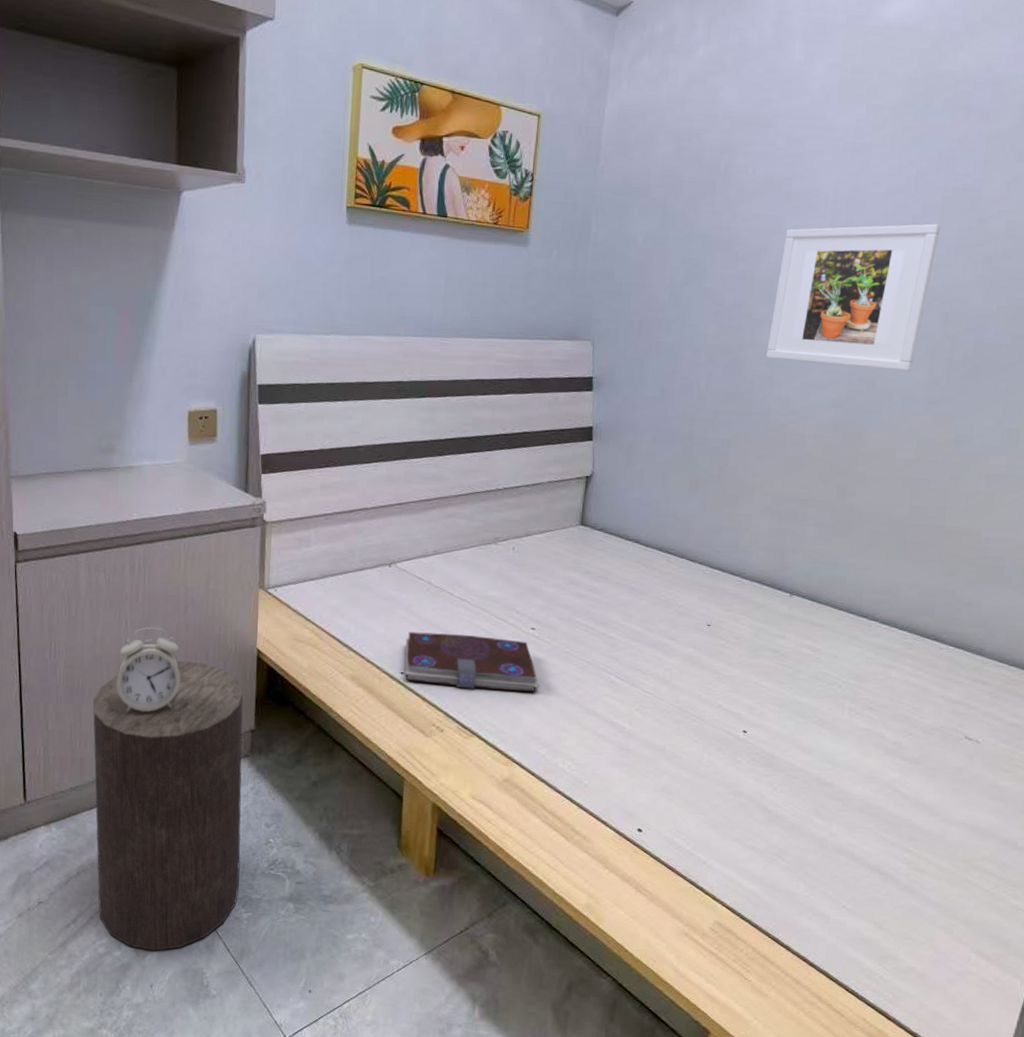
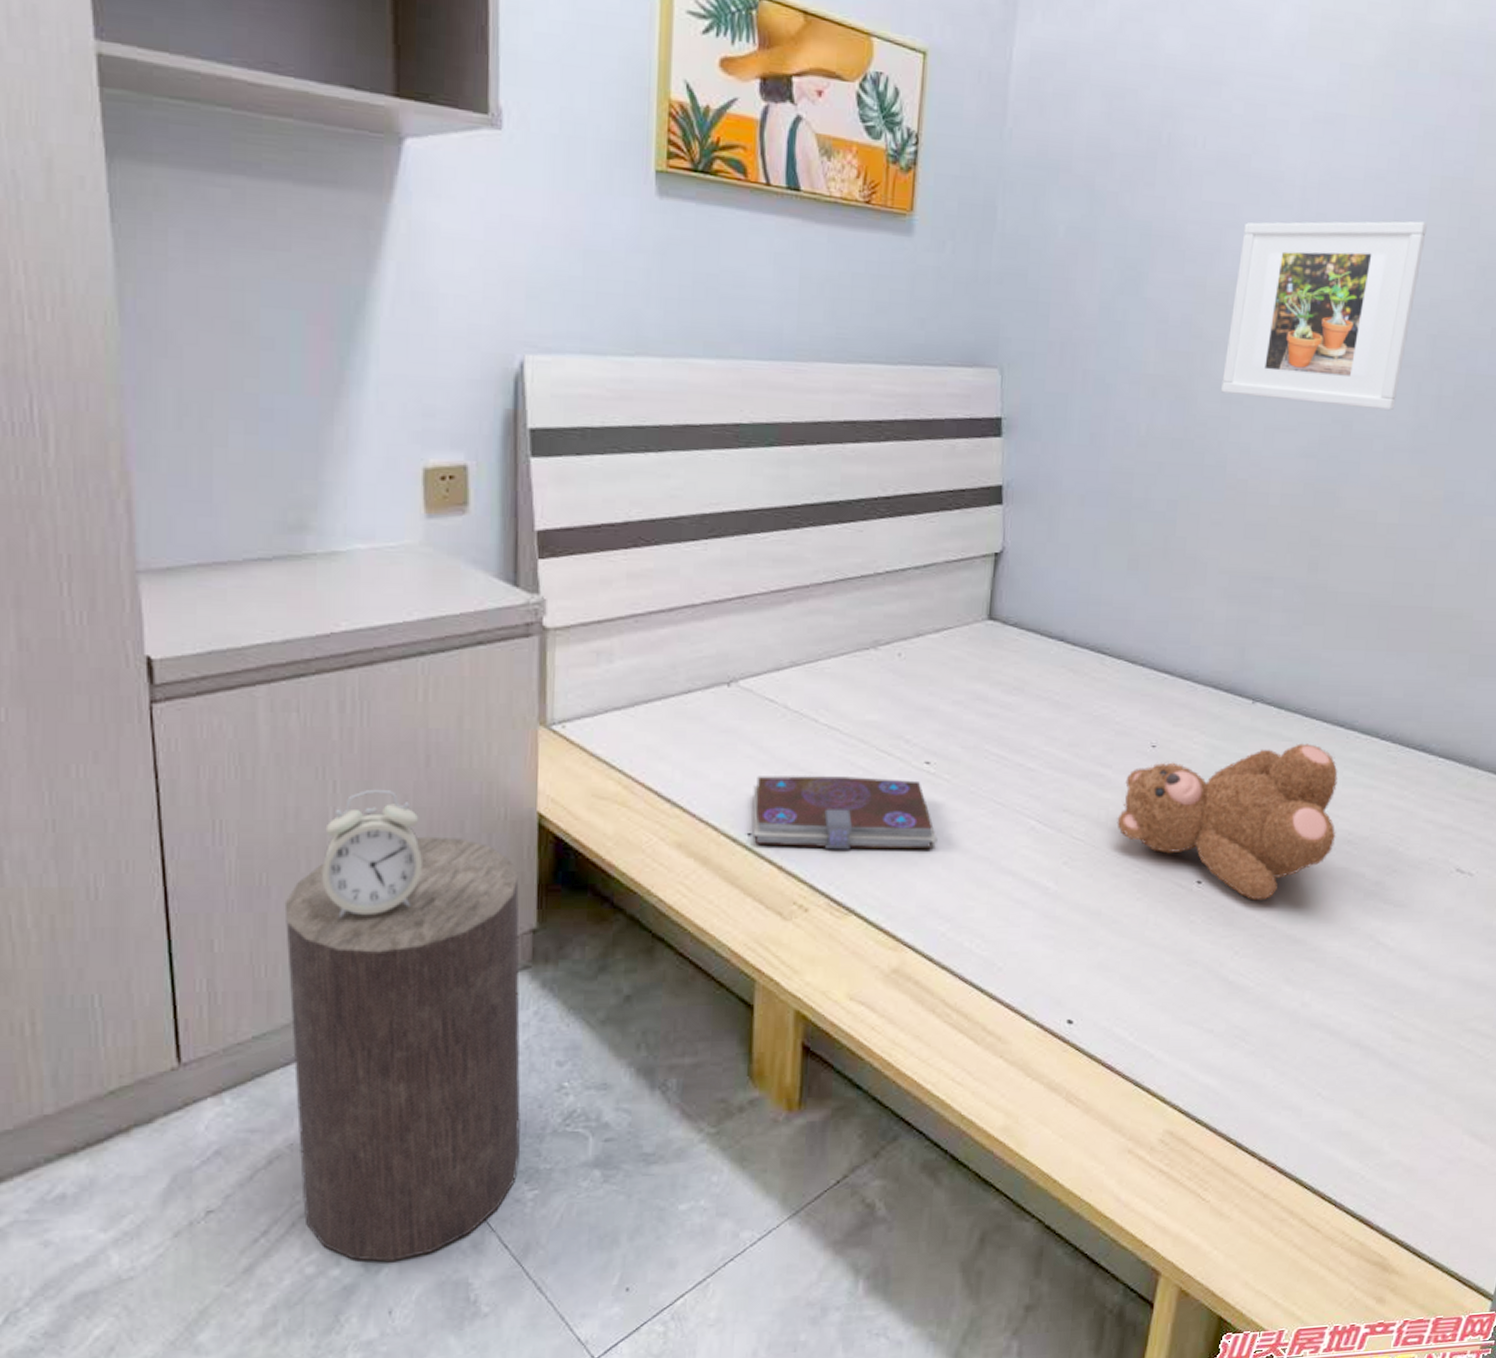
teddy bear: none [679,629,862,750] -> present [1117,743,1338,901]

